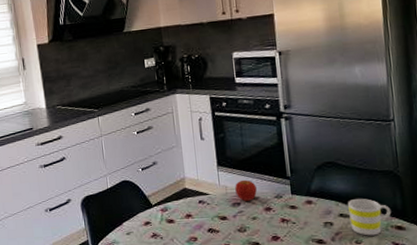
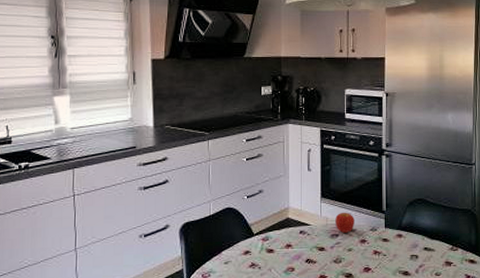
mug: present [348,198,392,236] -> none [432,234,467,269]

